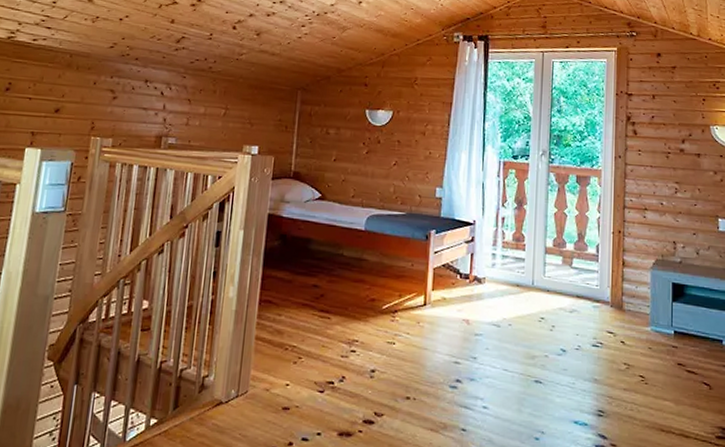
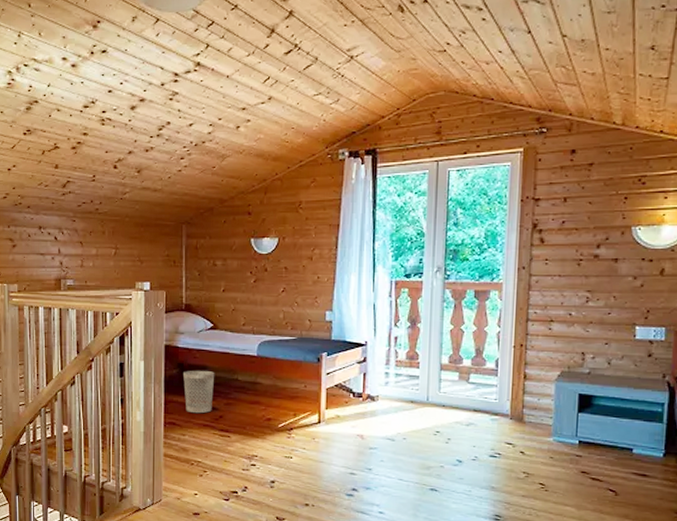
wastebasket: none [284,242,319,291] -> present [183,370,215,414]

